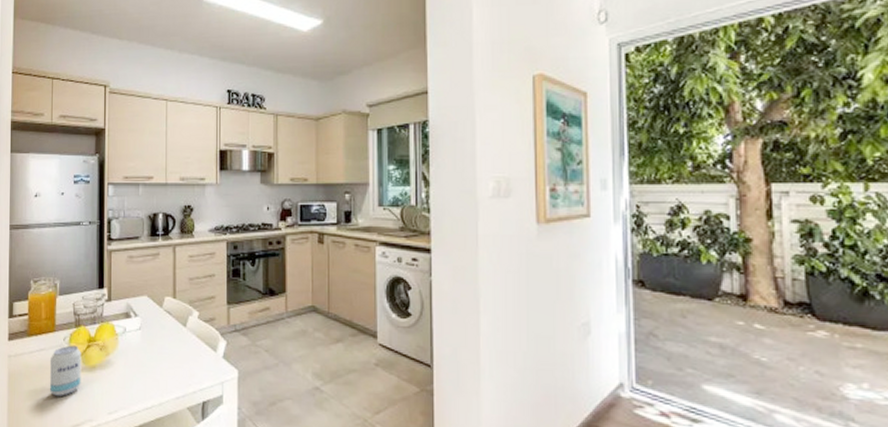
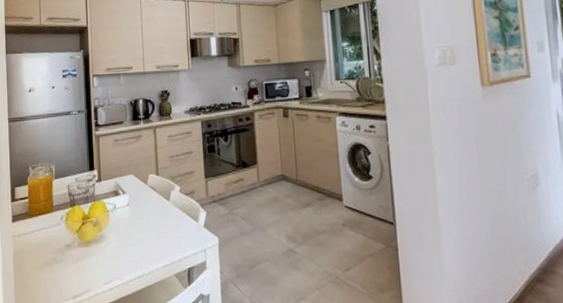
beverage can: present [49,345,82,396] -> none [49,223,79,270]

